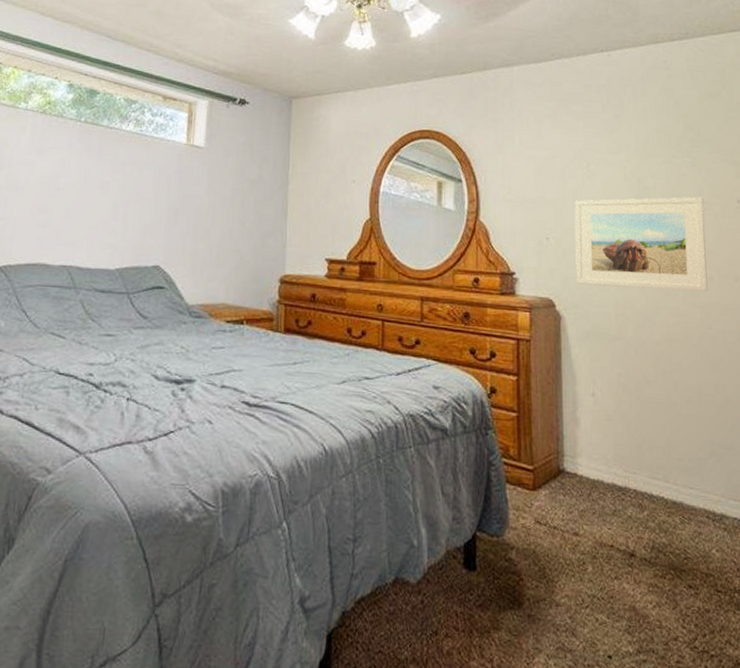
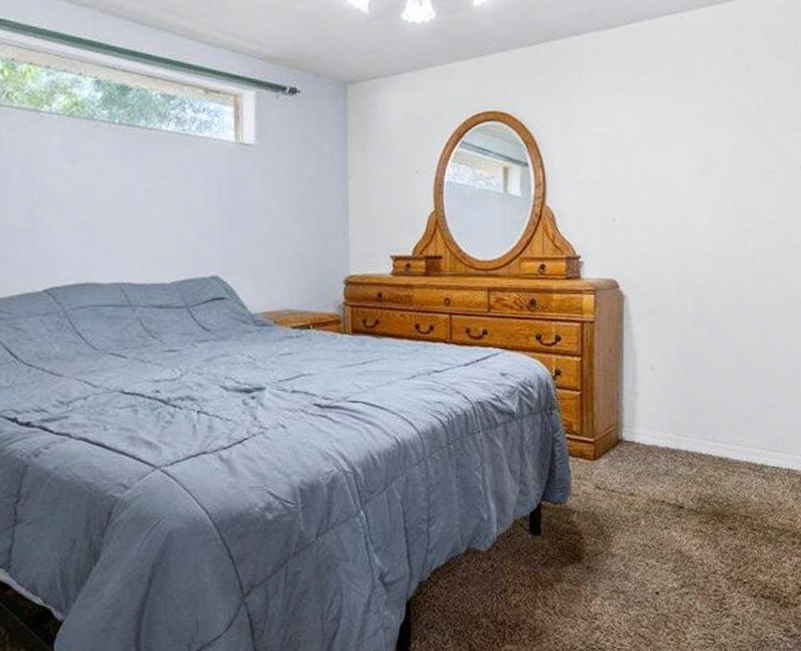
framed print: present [574,196,708,292] -> none [640,166,768,263]

